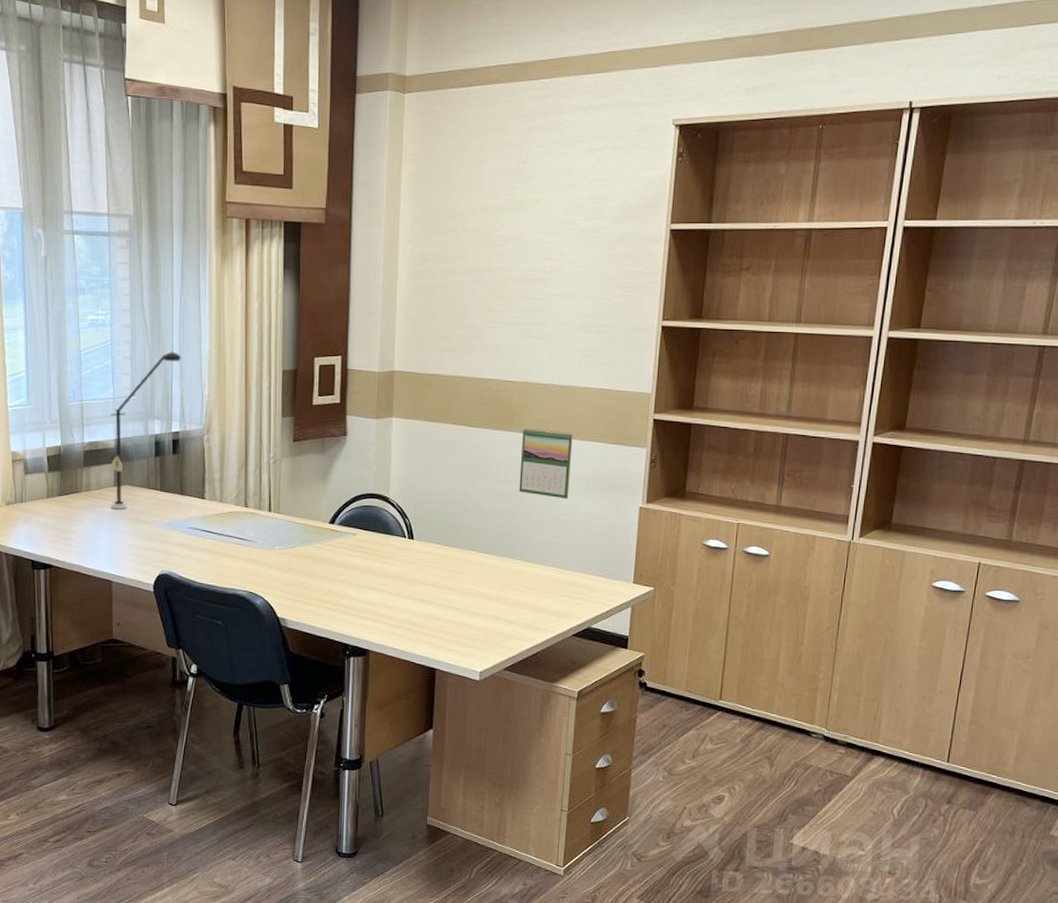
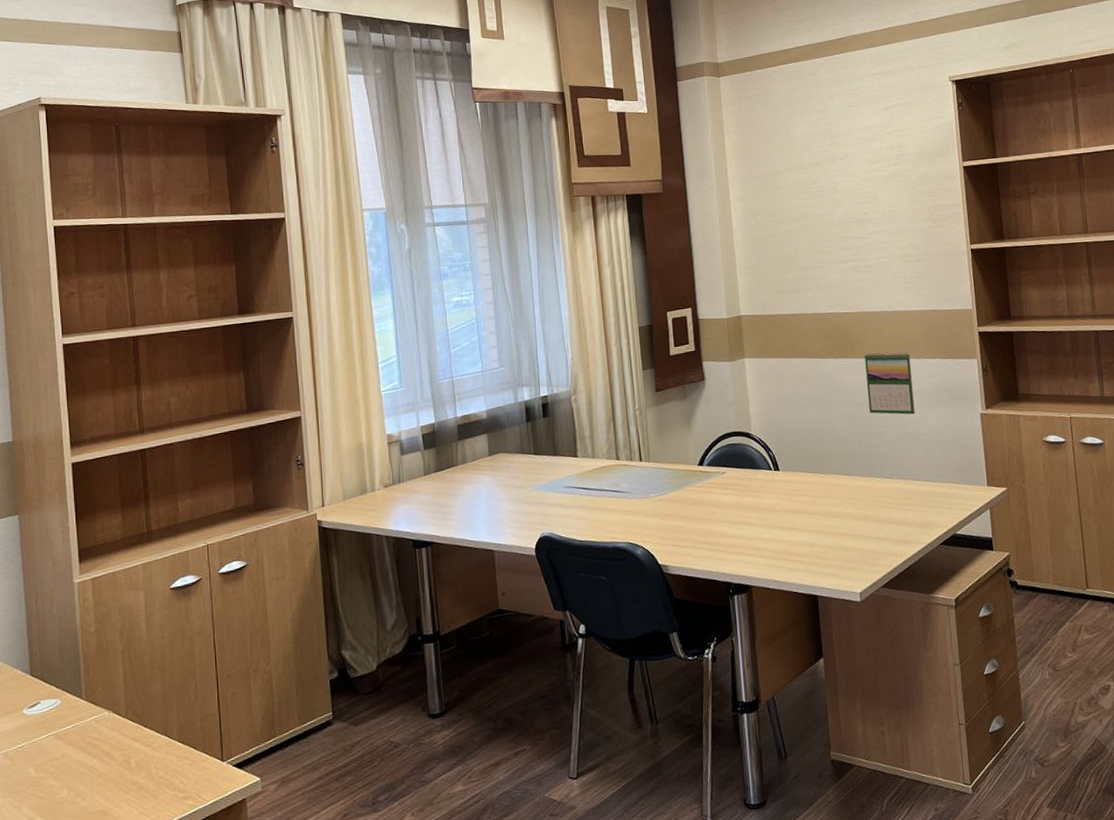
desk lamp: present [110,350,181,510] -> none [480,320,544,479]

